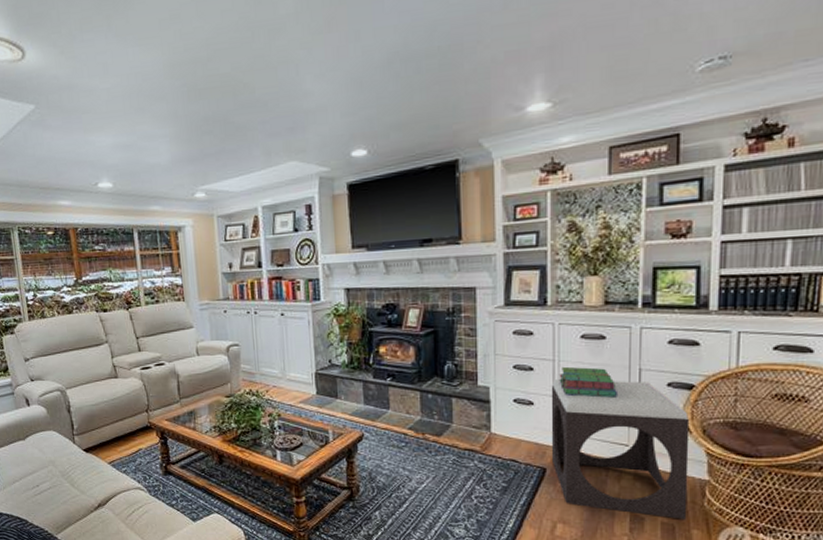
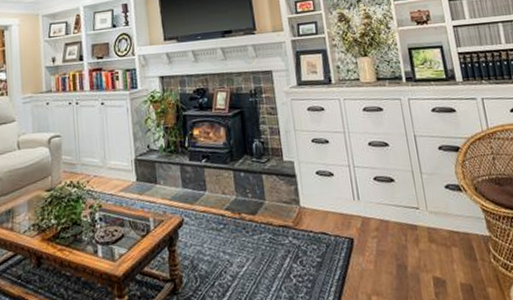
footstool: present [551,378,690,519] -> none [345,147,481,279]
stack of books: present [559,366,619,398] -> none [350,137,402,165]

